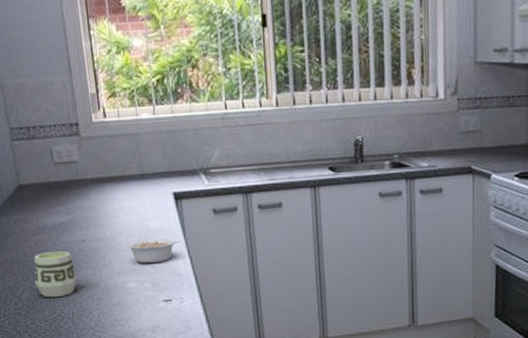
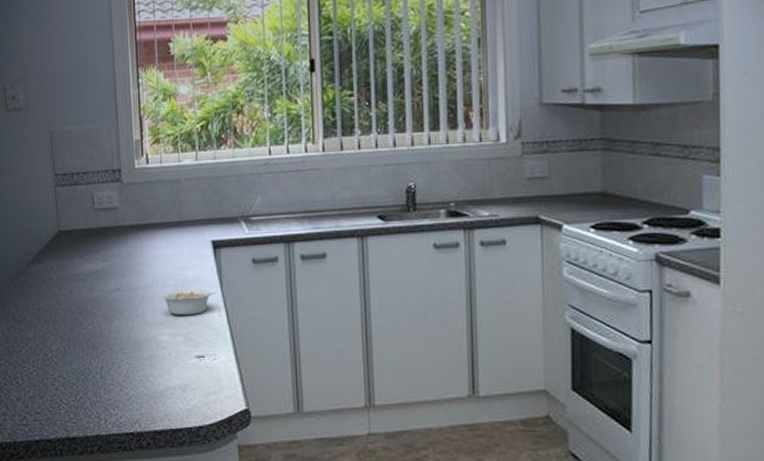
cup: present [33,250,77,298] -> none [65,299,108,349]

